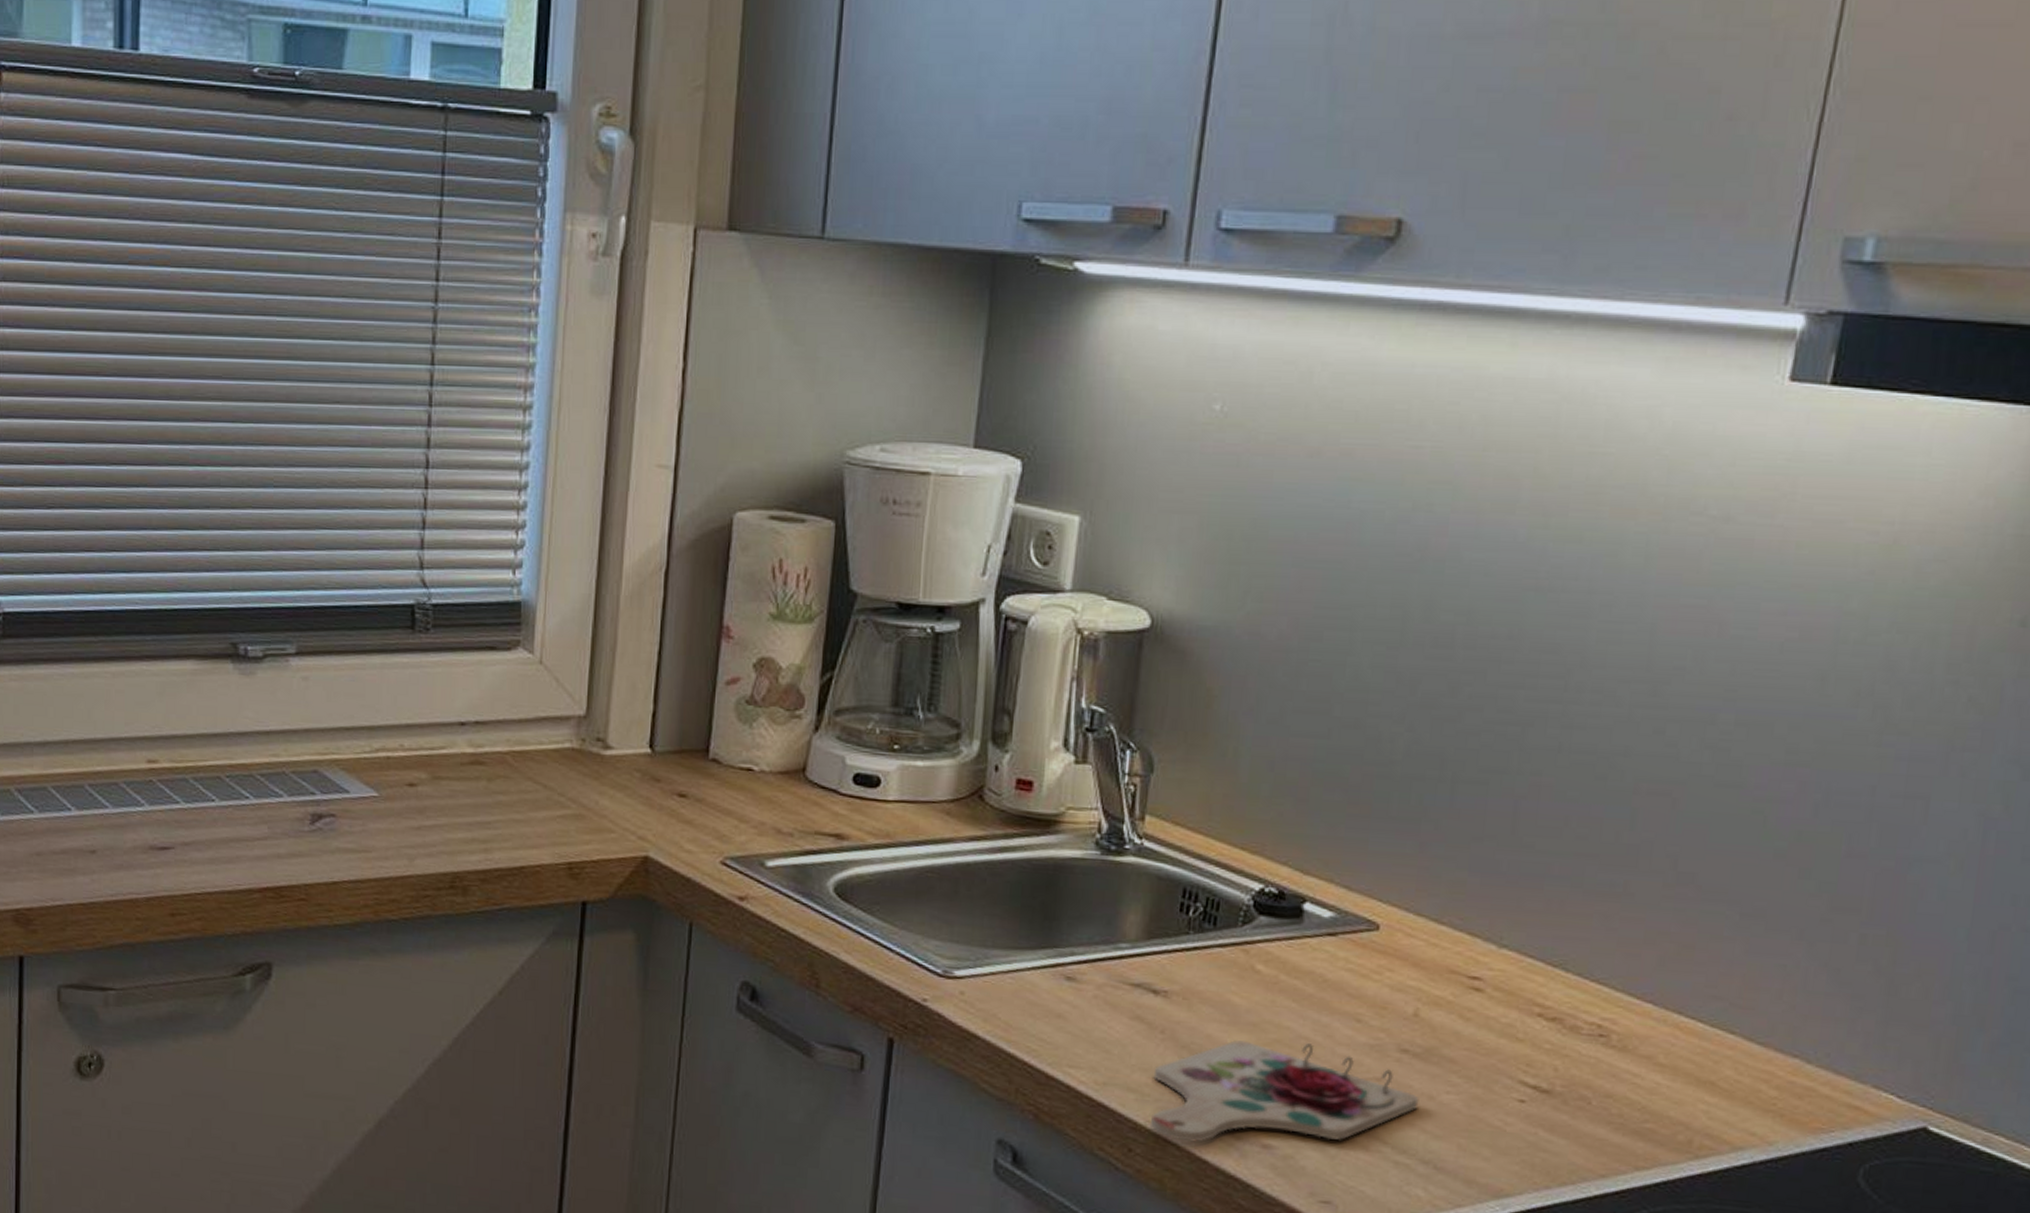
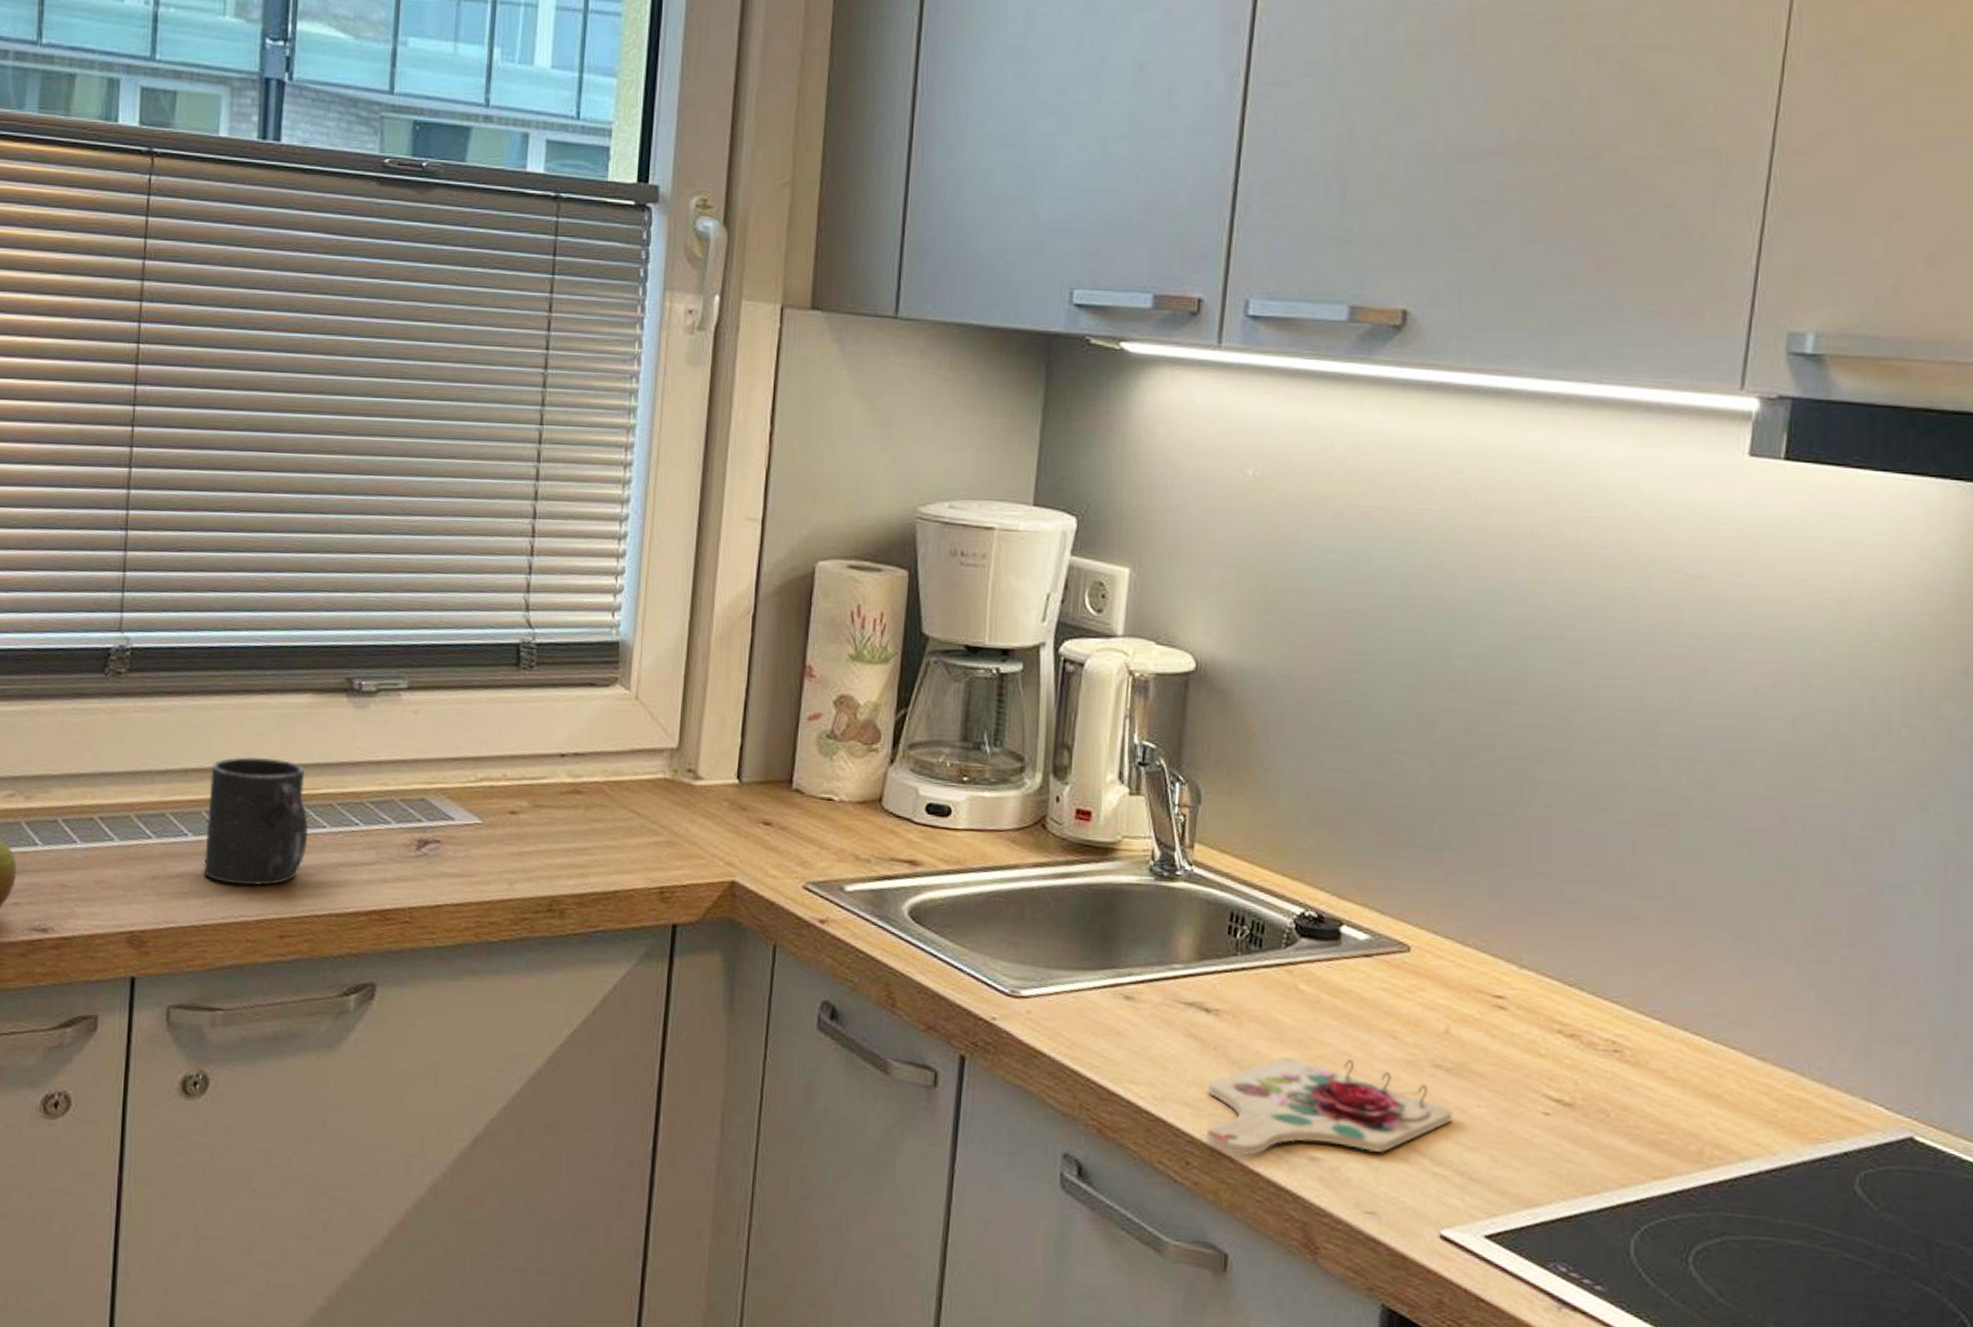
mug: none [88,727,197,862] -> present [203,756,309,886]

